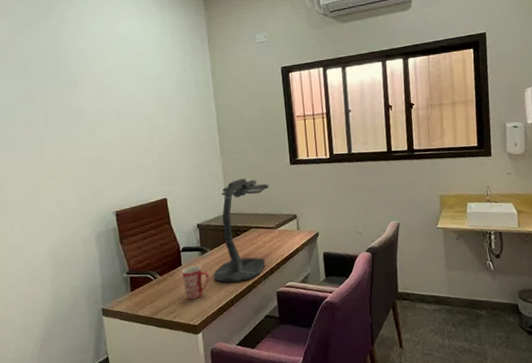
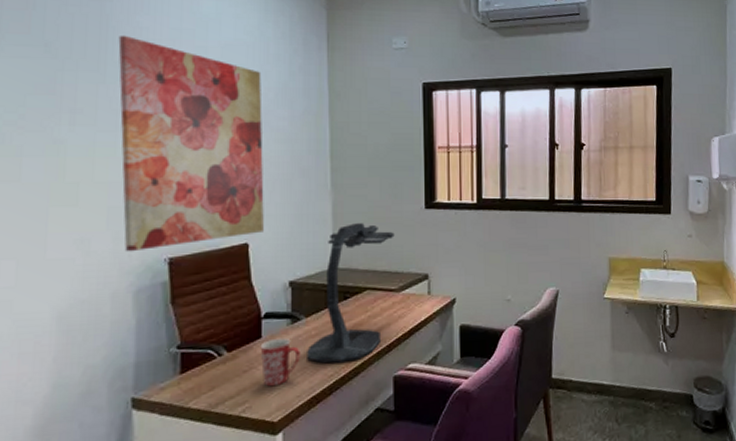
wall art: none [68,55,176,209] -> present [118,35,264,252]

